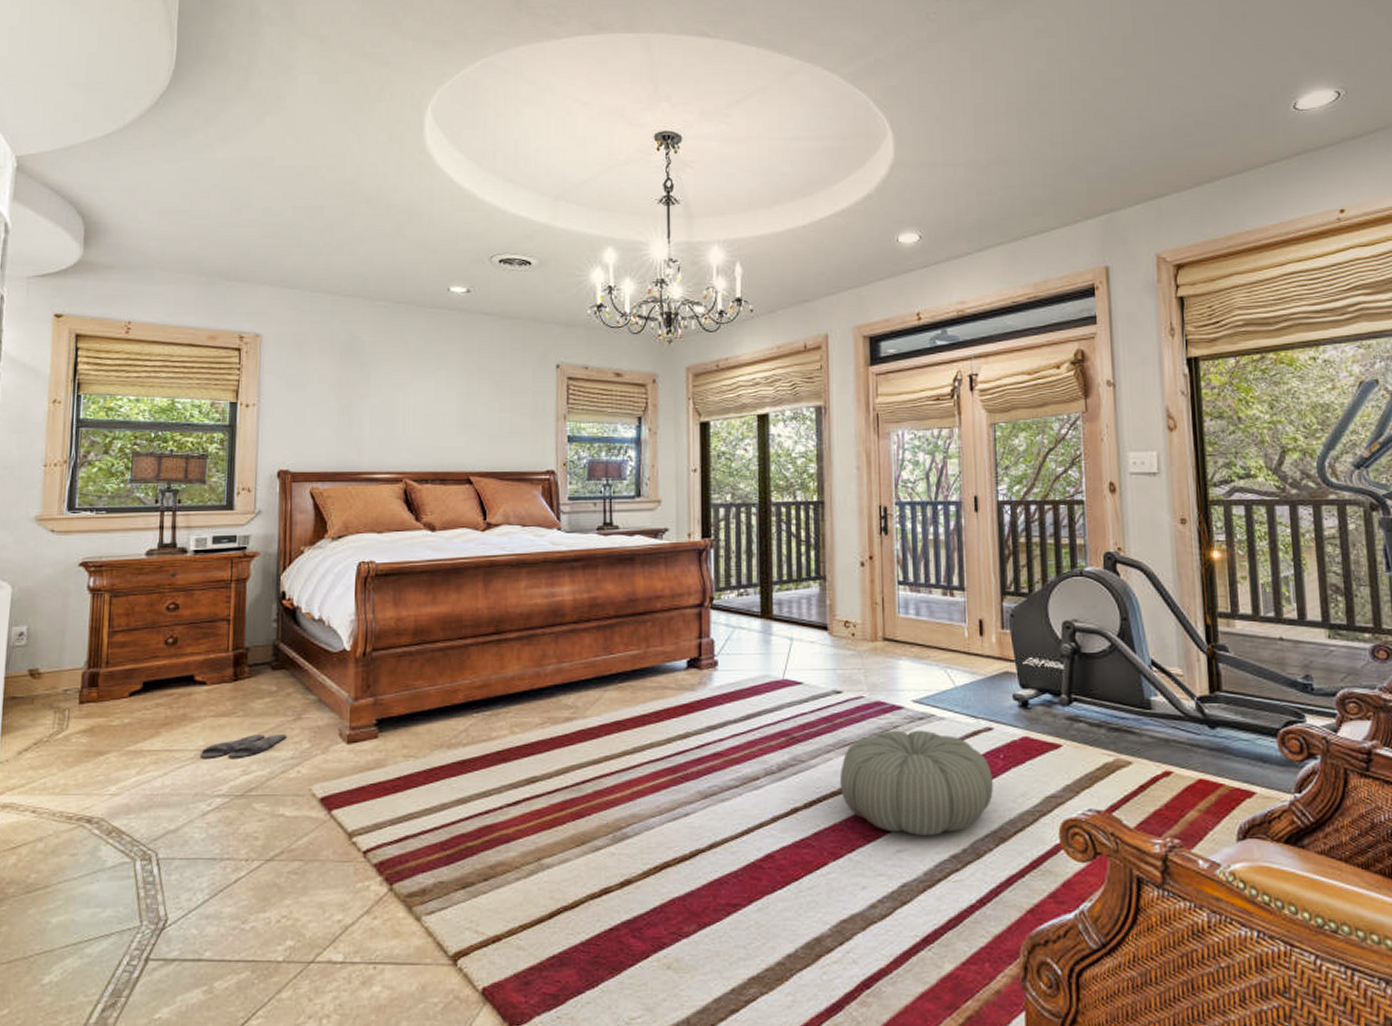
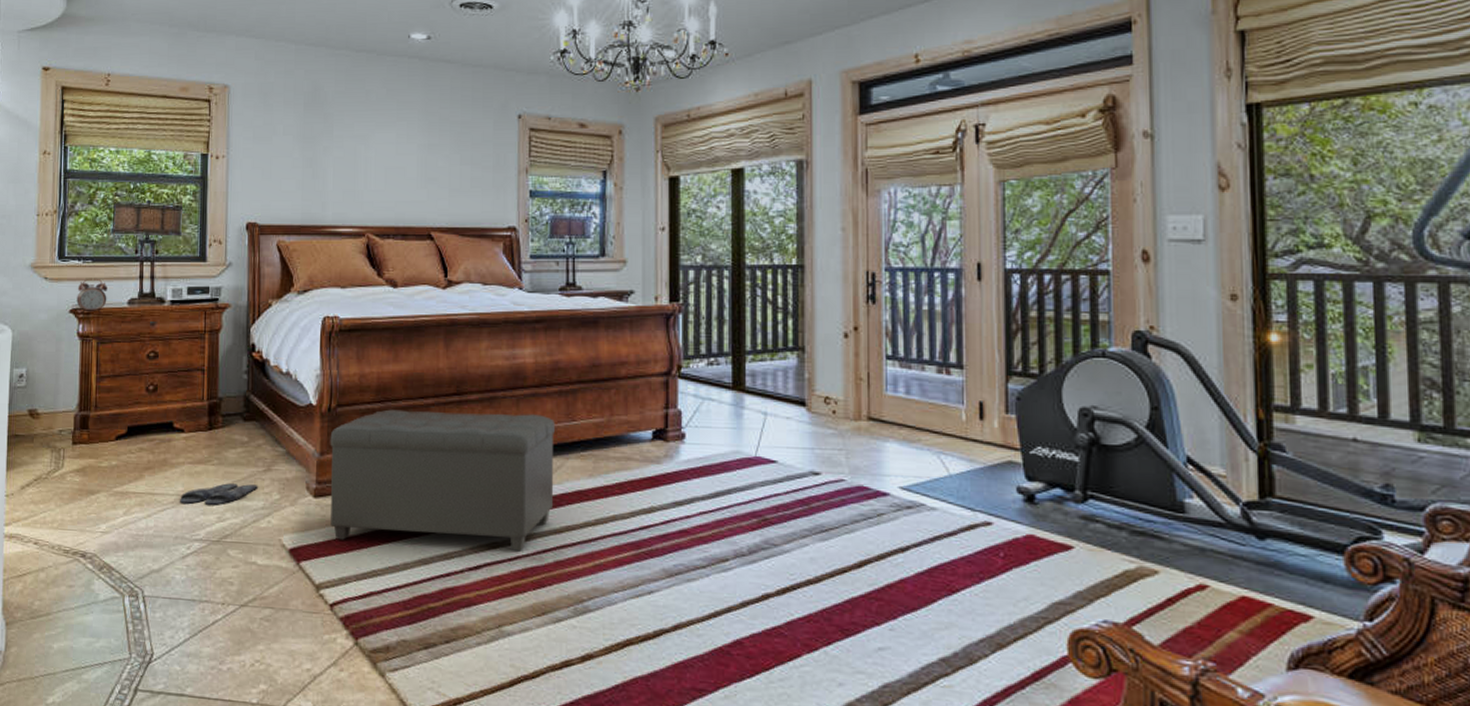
alarm clock: none [87,529,123,567] -> present [76,278,107,314]
ottoman: none [364,649,593,785] -> present [330,409,555,551]
pouf: present [839,730,993,837] -> none [816,518,990,636]

